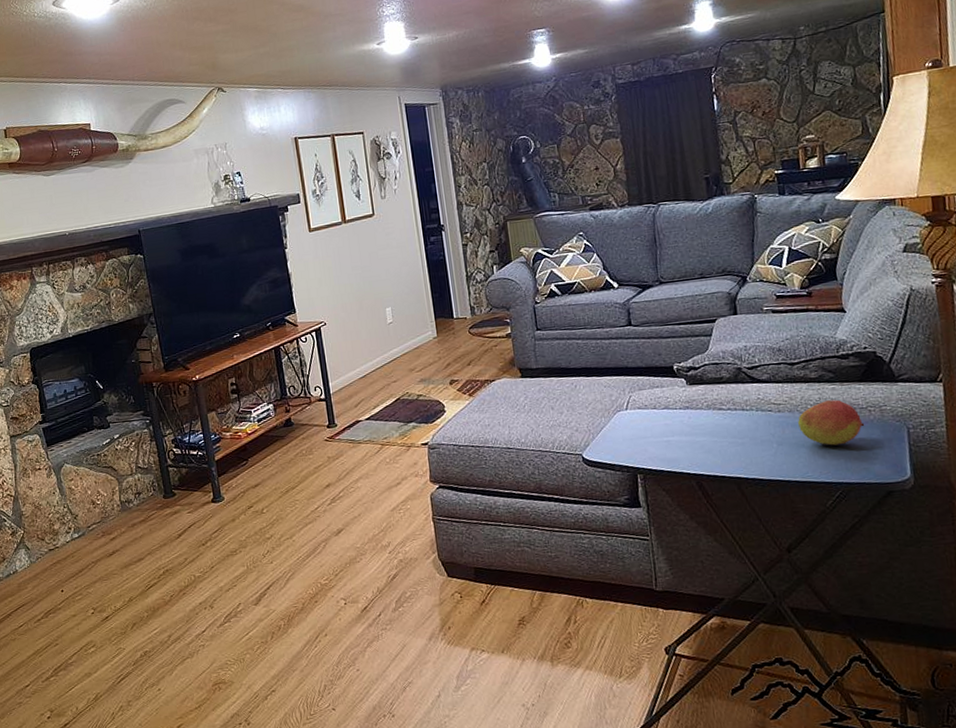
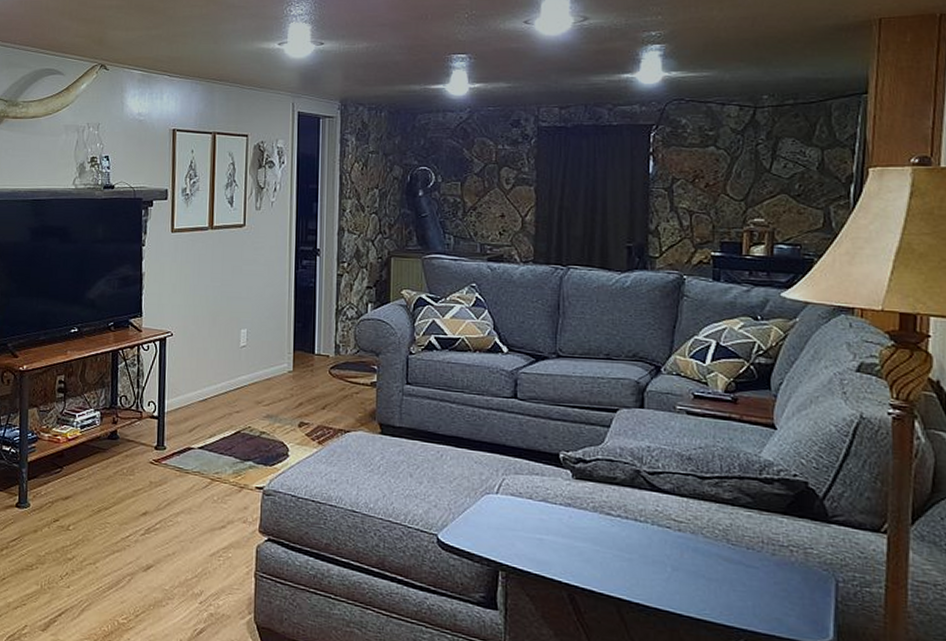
fruit: present [798,399,865,446] -> none [701,528,783,585]

